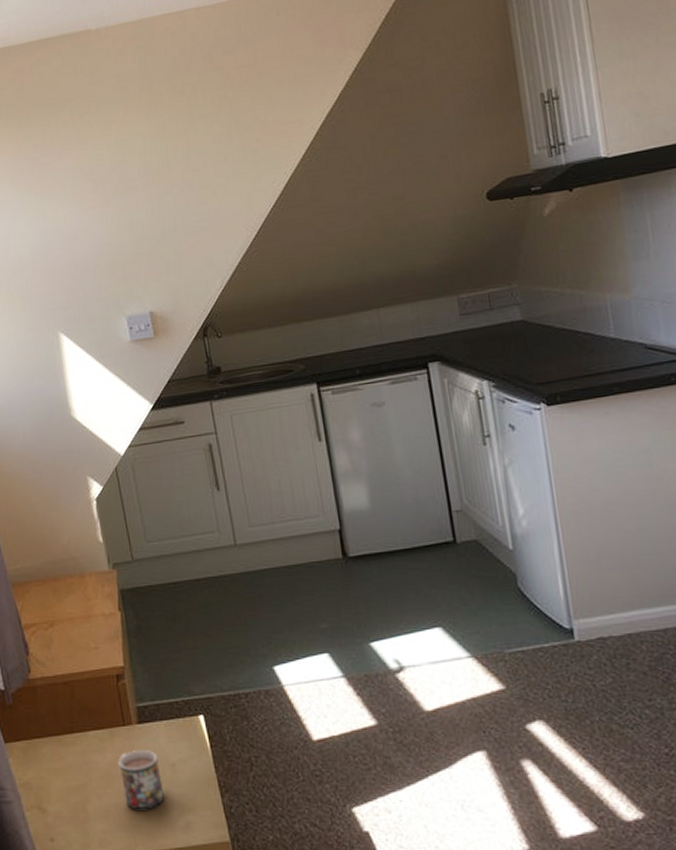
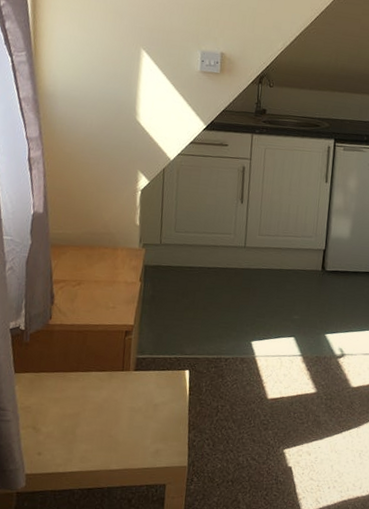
mug: present [118,750,165,810] -> none [109,391,145,437]

